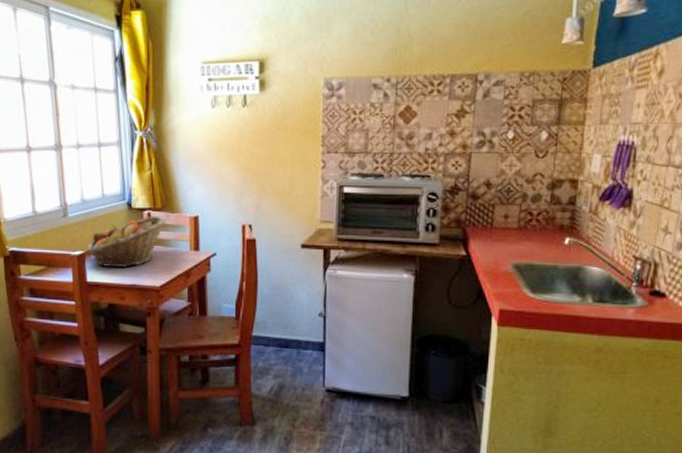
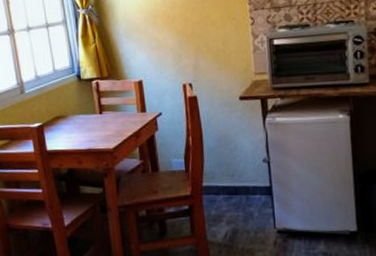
fruit basket: present [87,215,167,267] -> none [44,84,114,135]

